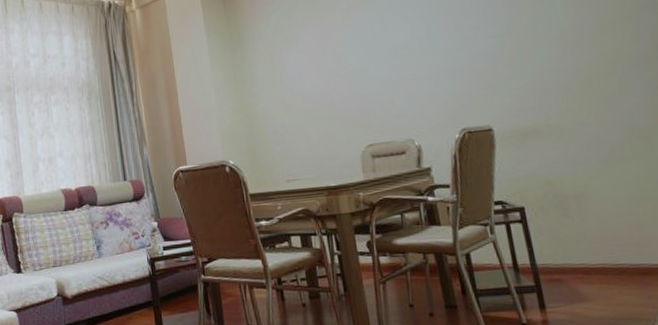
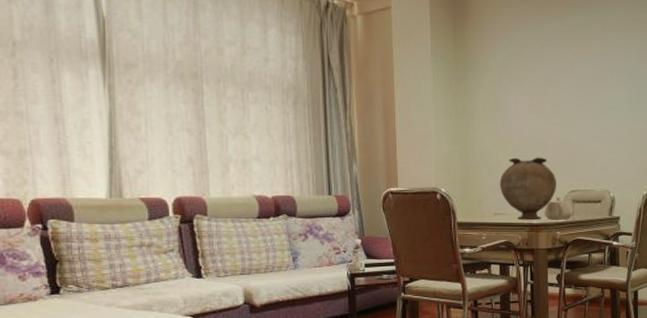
vase: none [288,113,352,185] -> present [499,157,557,221]
teapot: none [341,153,374,180] -> present [544,197,573,220]

